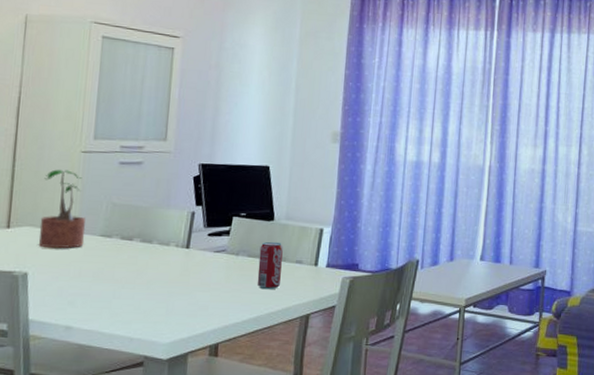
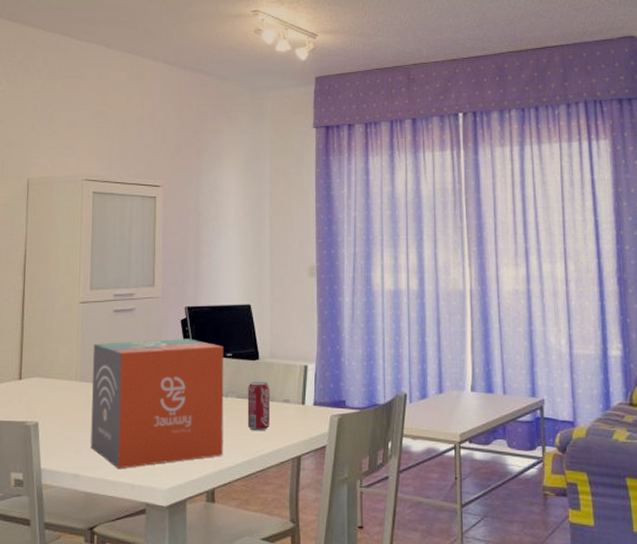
potted plant: present [38,169,86,249] -> none [46,321,87,398]
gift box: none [86,195,238,323] -> present [90,339,224,469]

